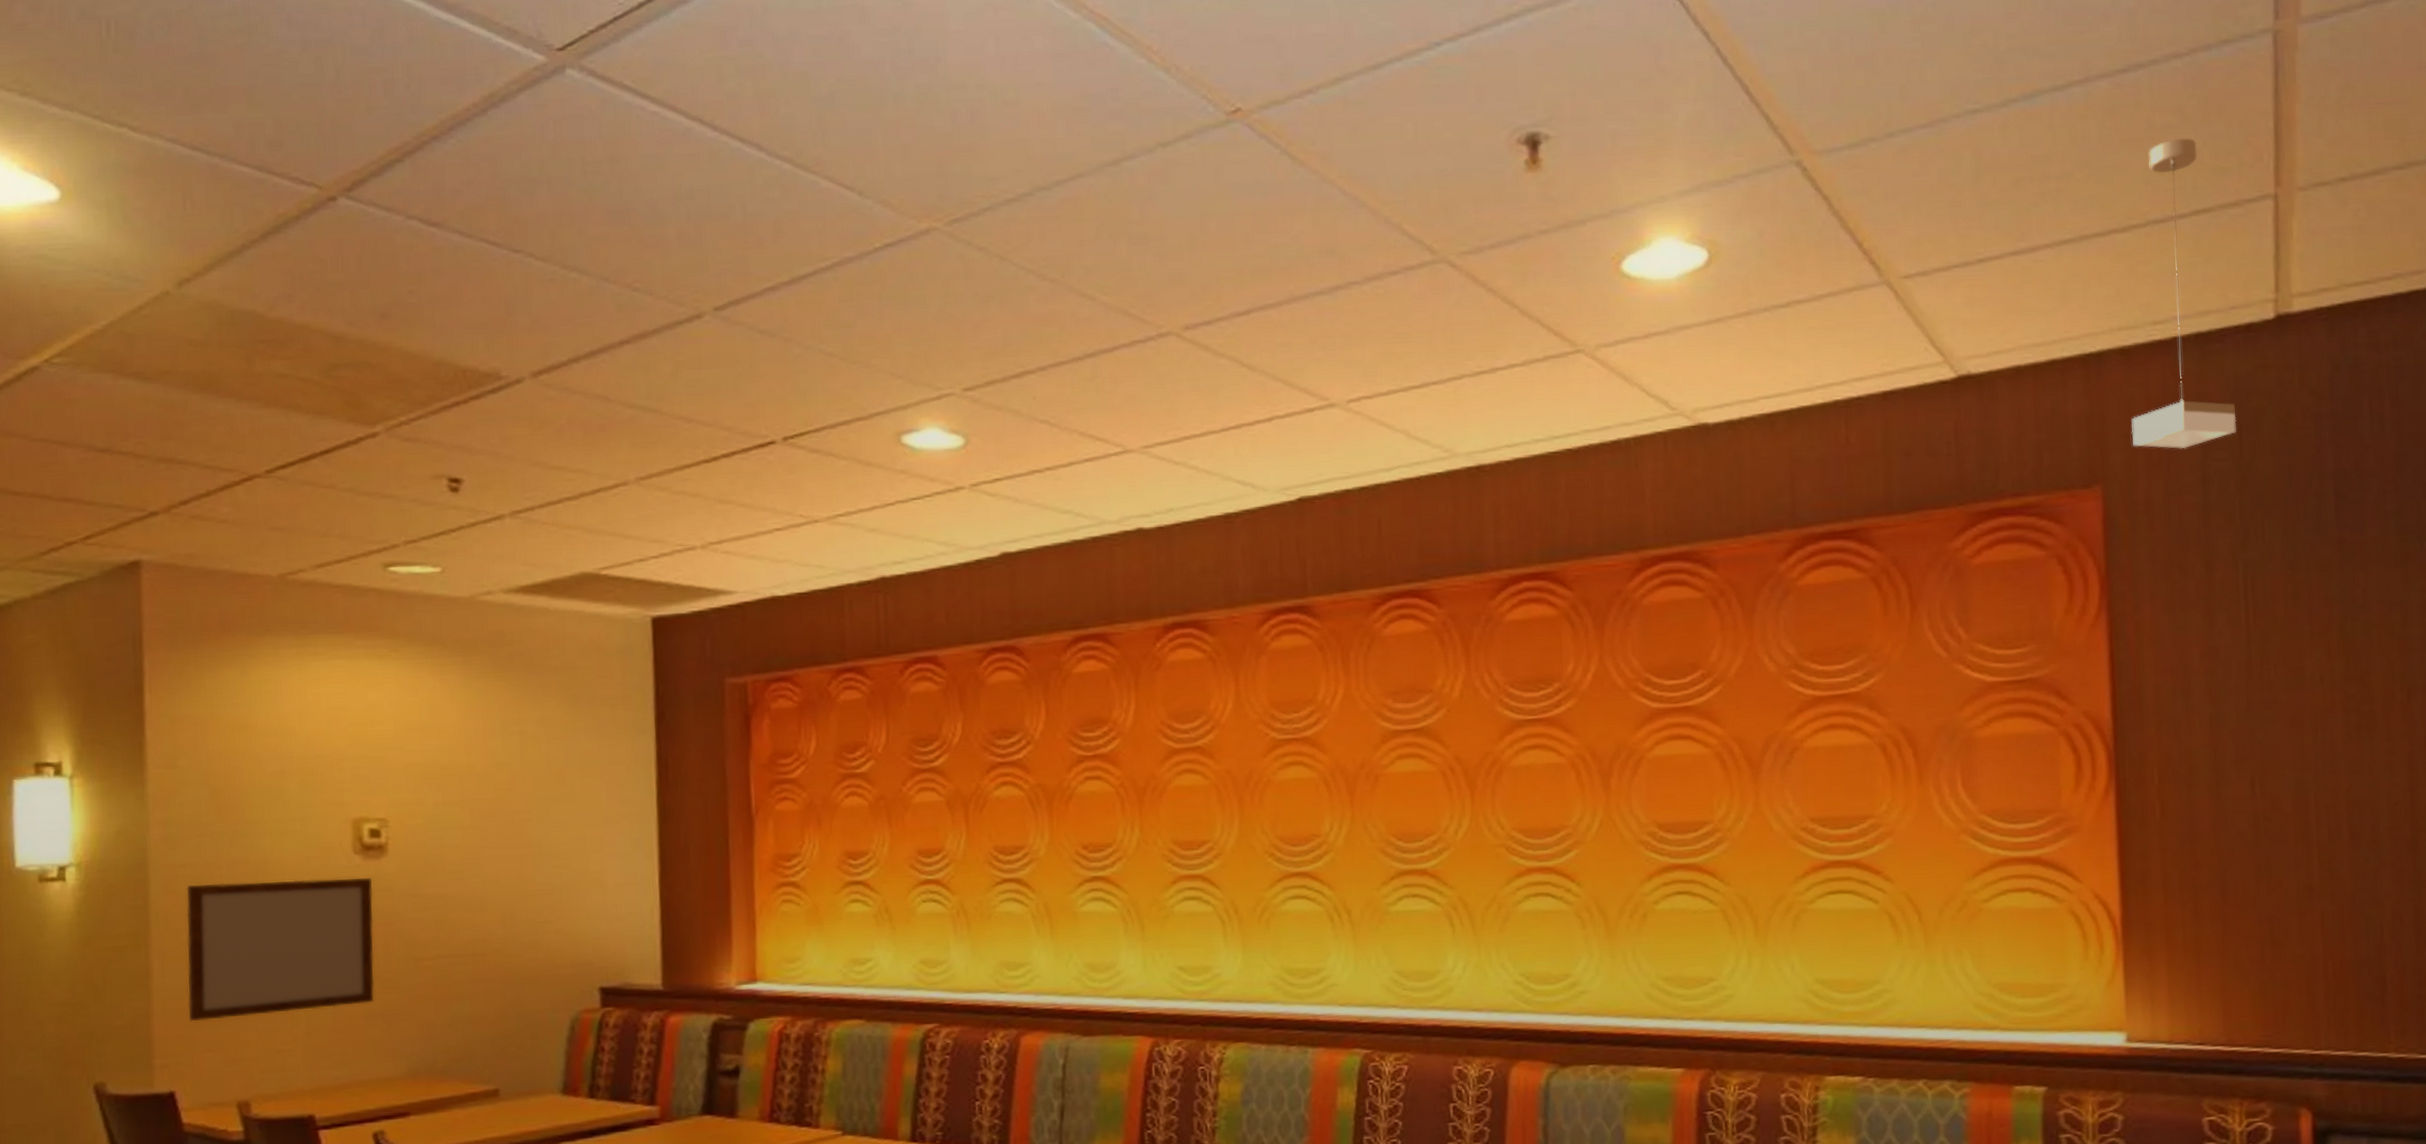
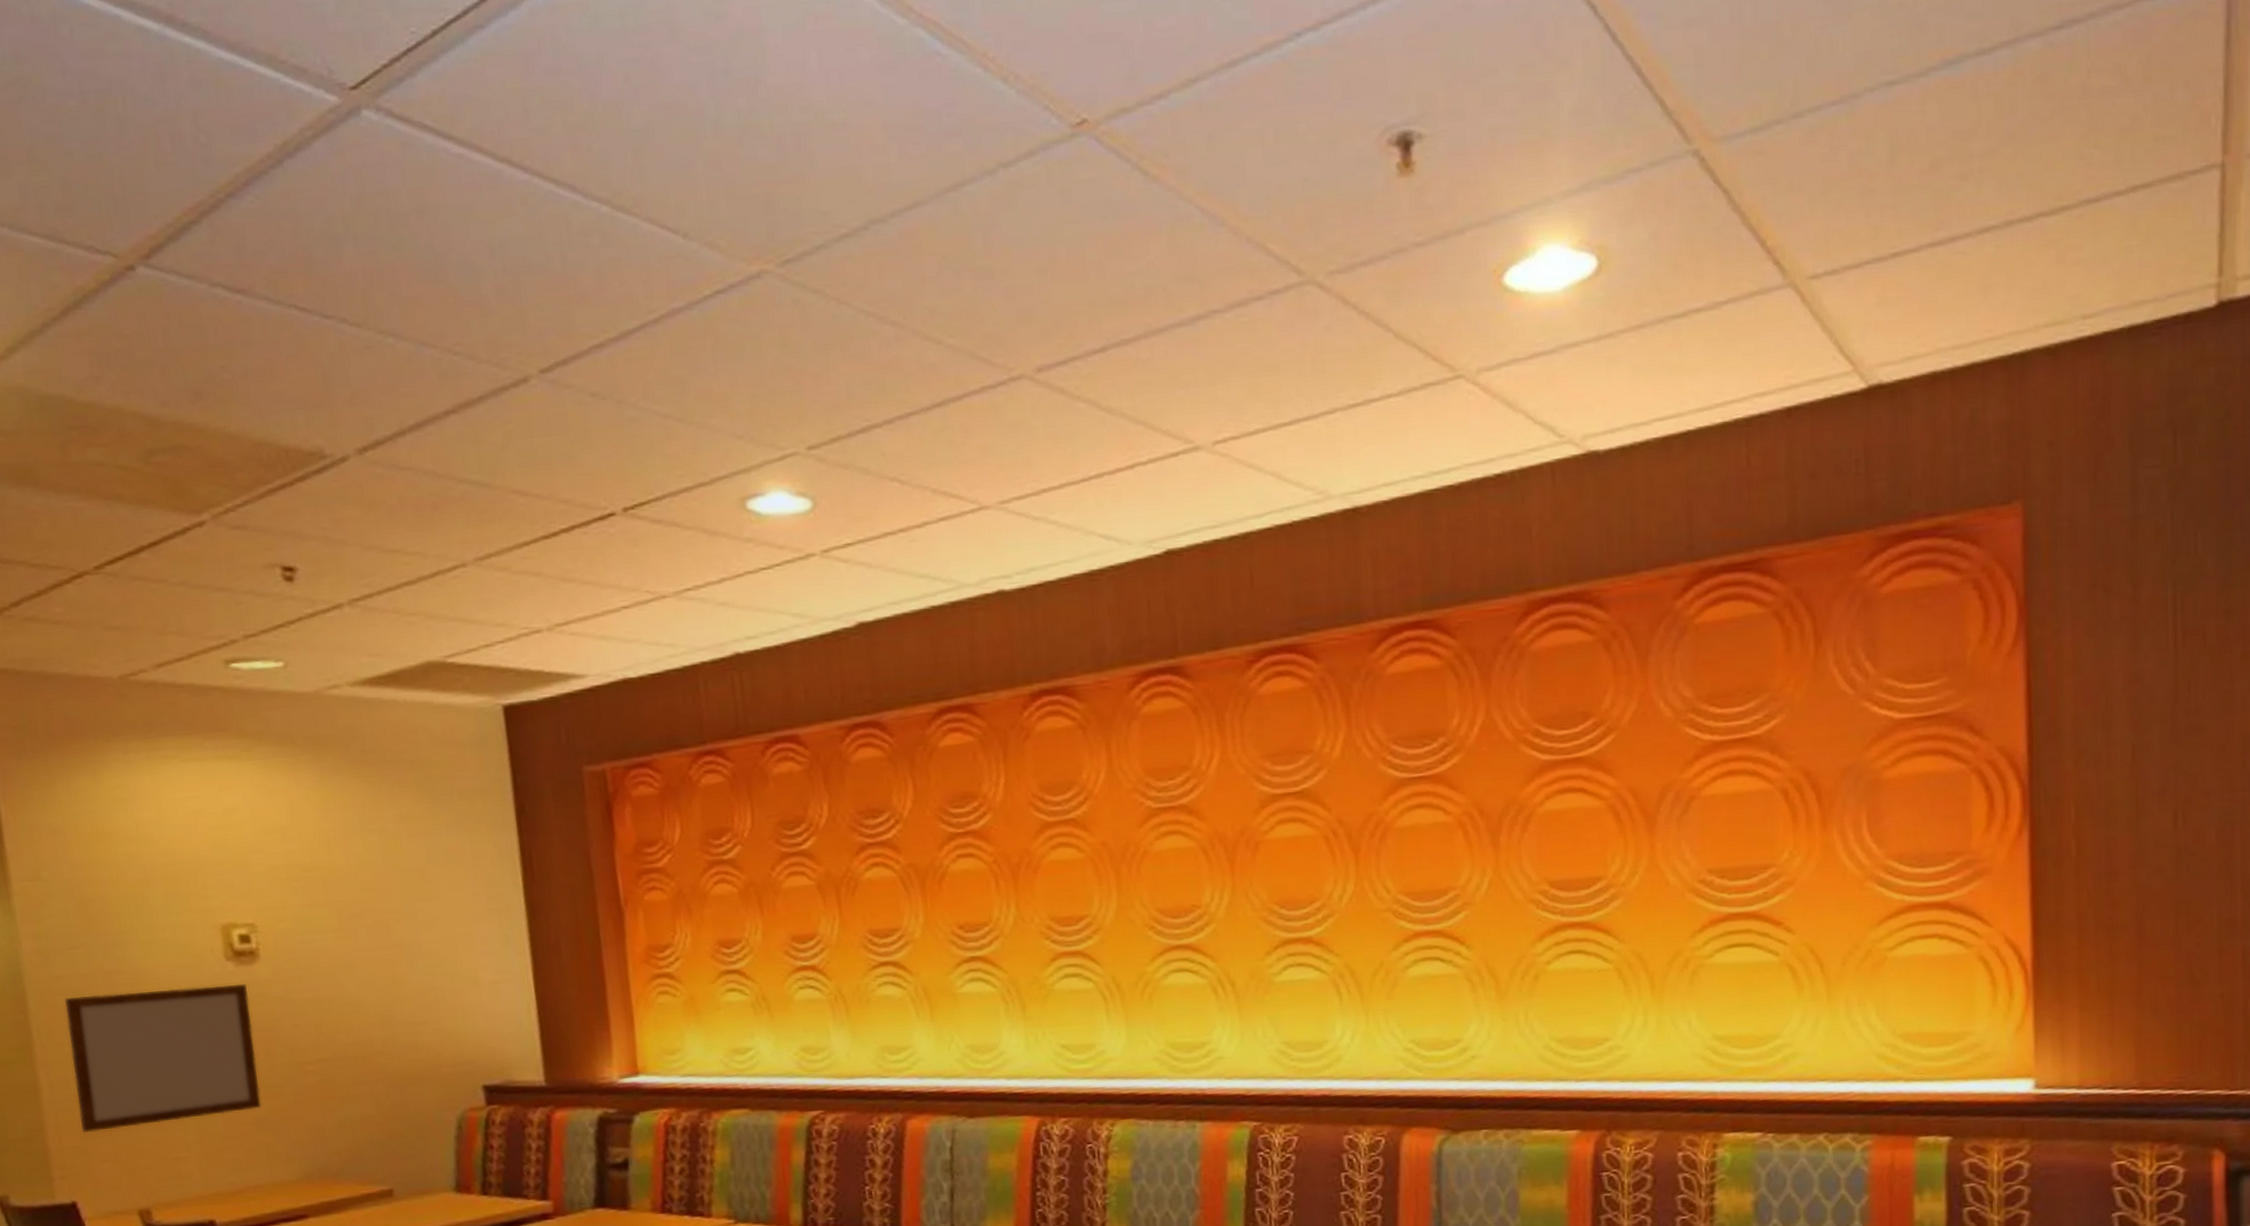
pendant lamp: present [2131,138,2237,450] -> none [2055,103,2171,458]

